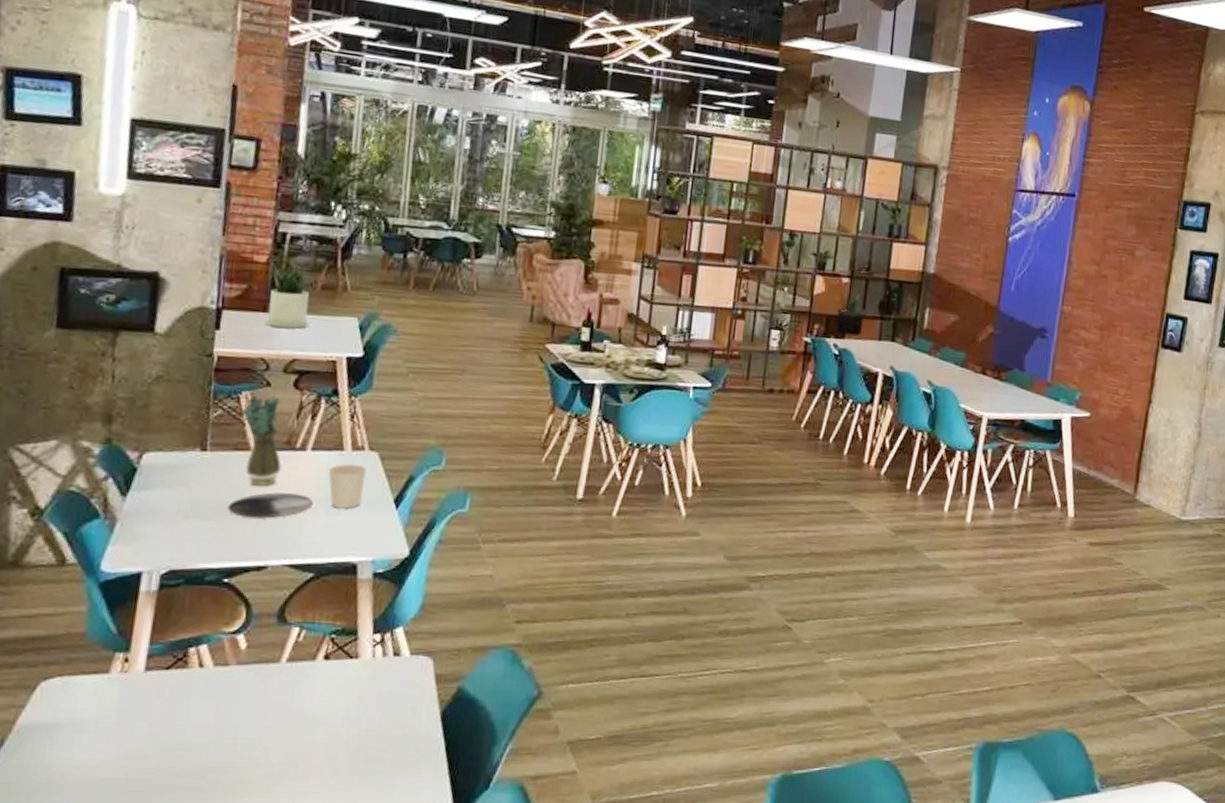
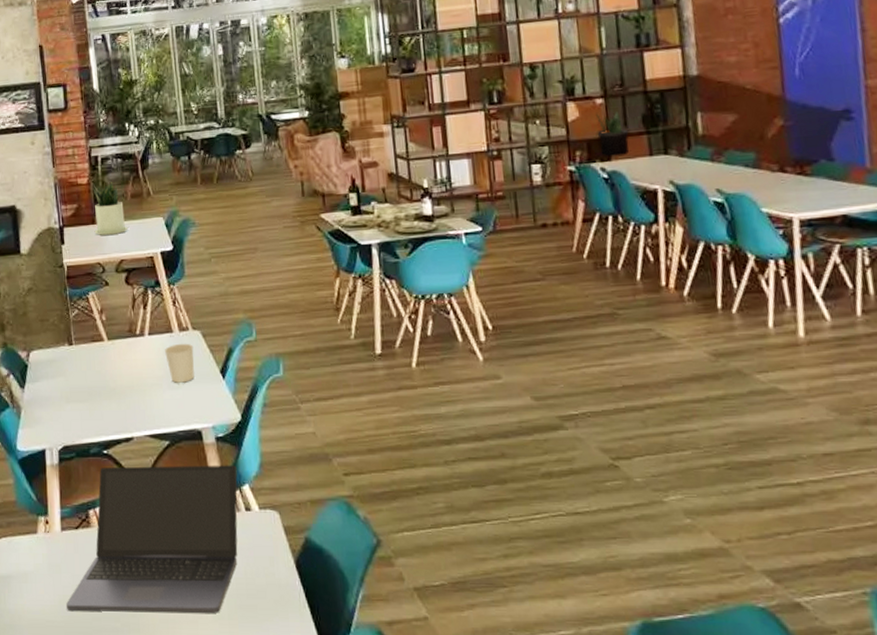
laptop: none [134,598,393,768] -> present [66,465,238,613]
plate: present [227,492,314,519] -> none [96,374,159,398]
vase: present [240,392,282,487] -> none [91,291,130,371]

